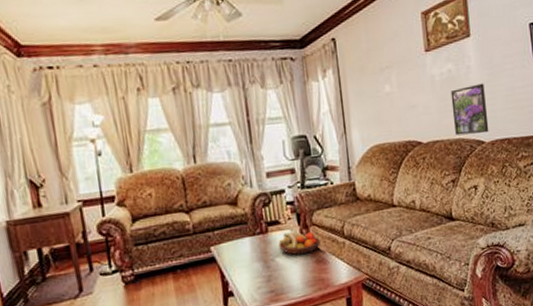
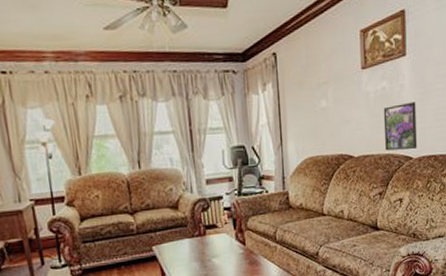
fruit bowl: present [278,230,321,256] -> none [215,234,254,257]

